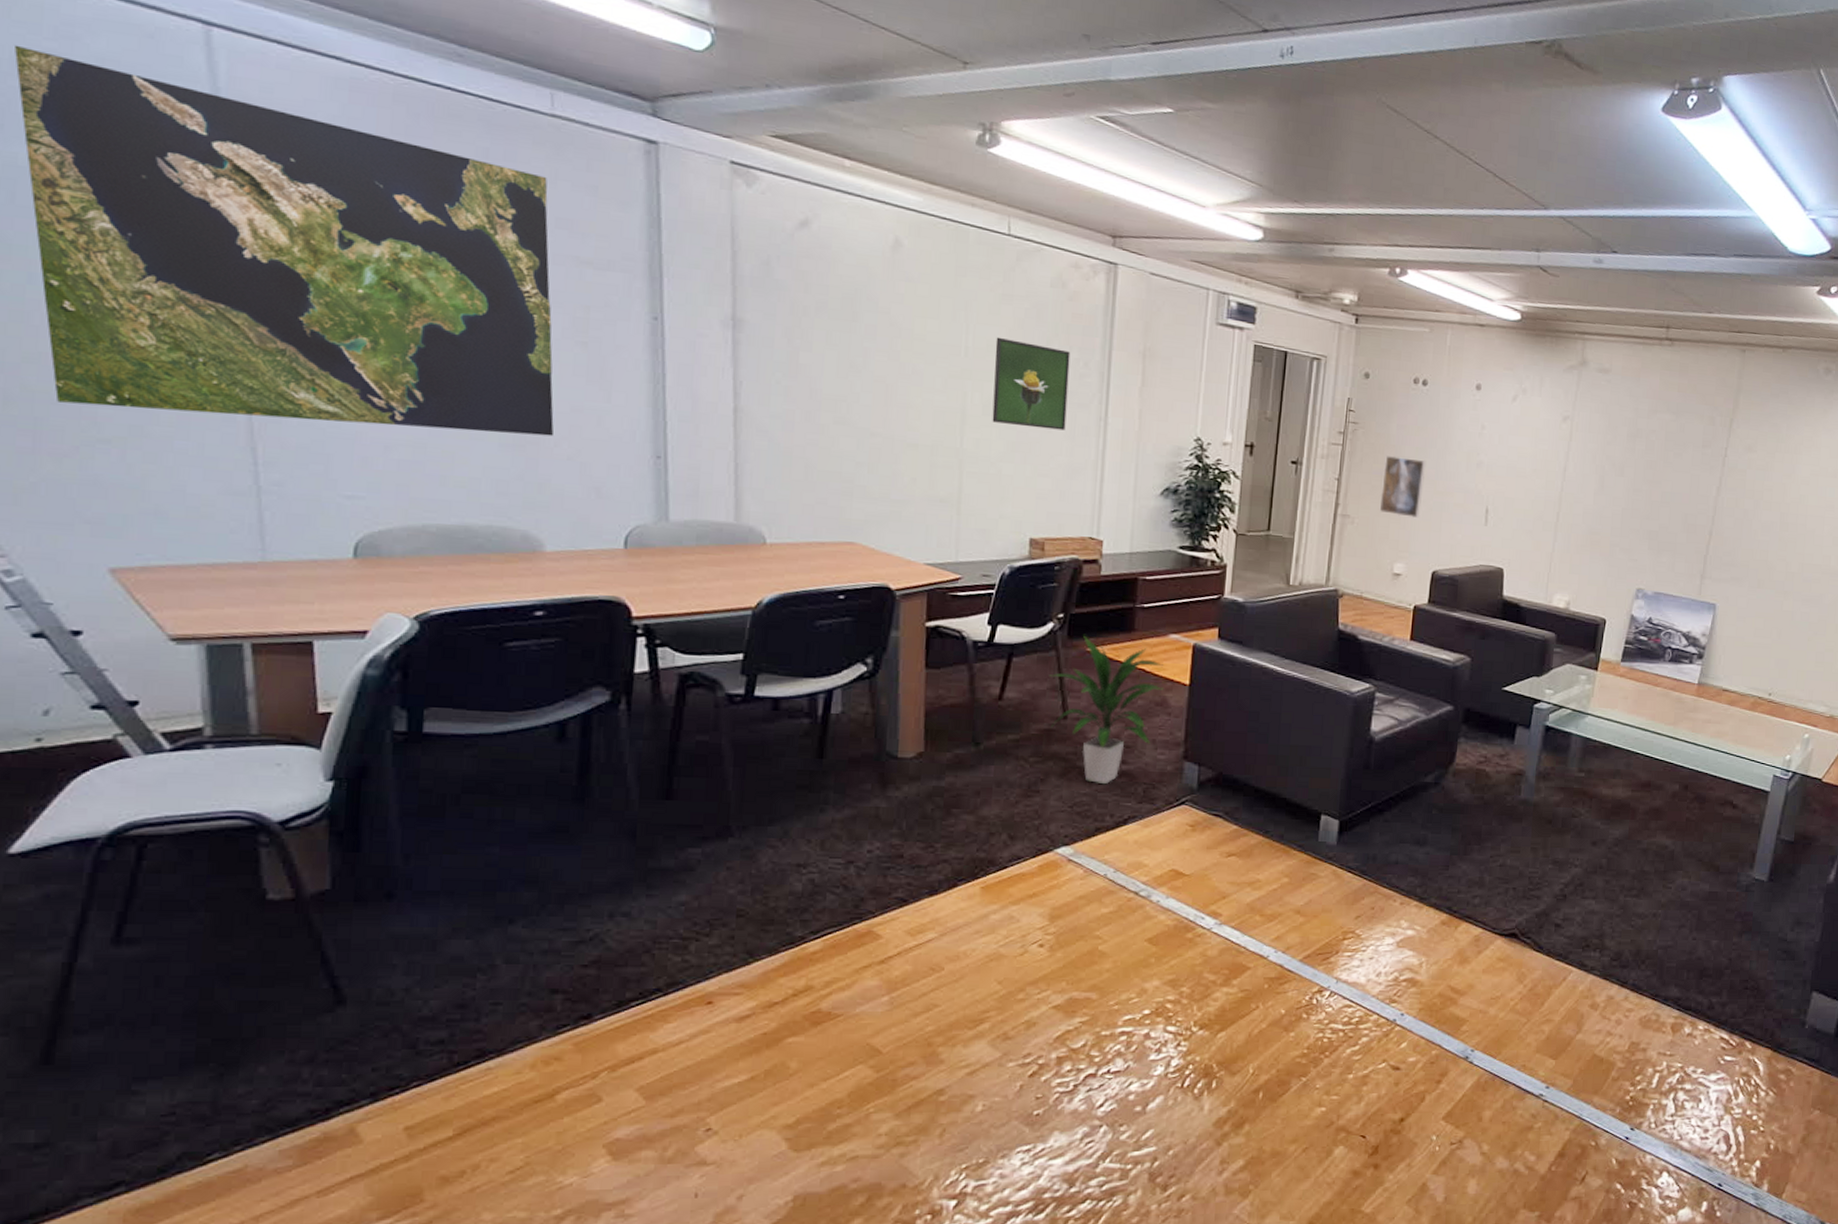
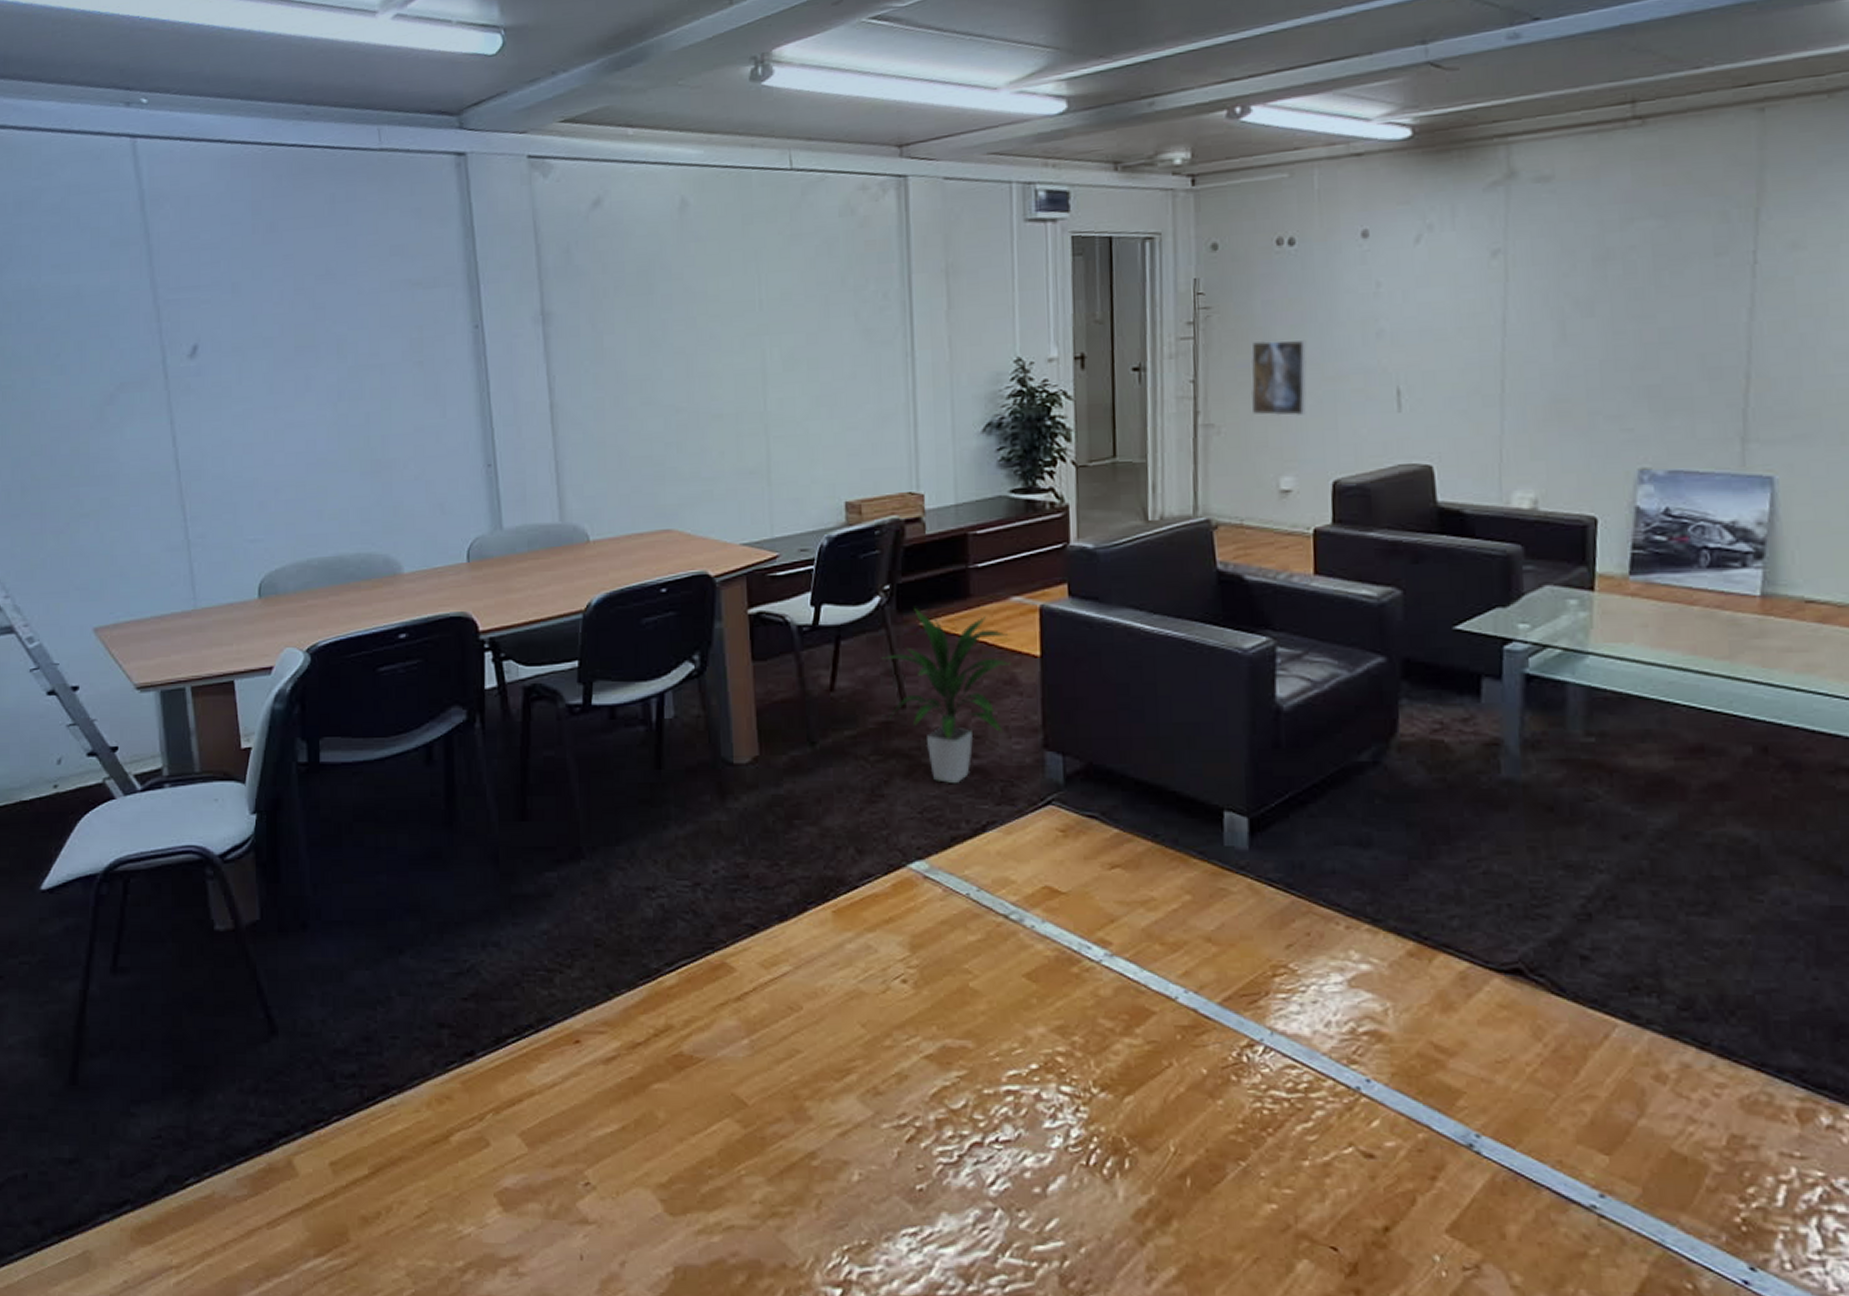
world map: present [15,45,554,437] -> none [16,189,402,486]
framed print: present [992,337,1071,431] -> none [789,282,871,378]

